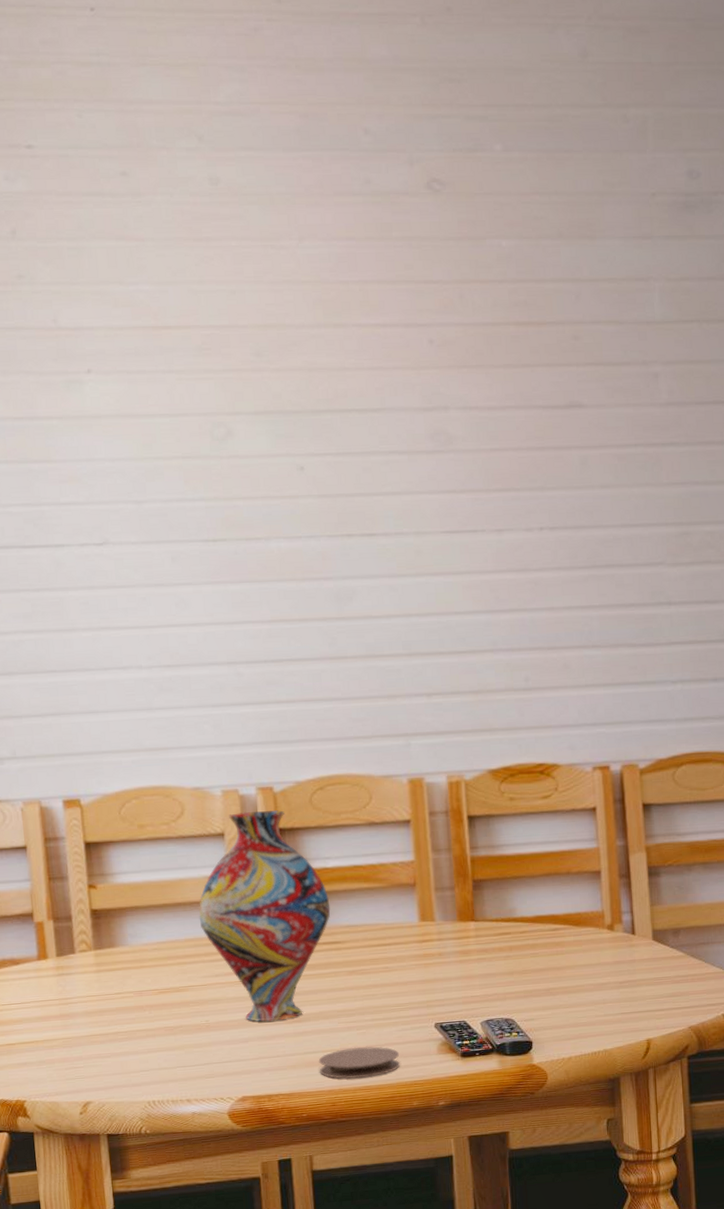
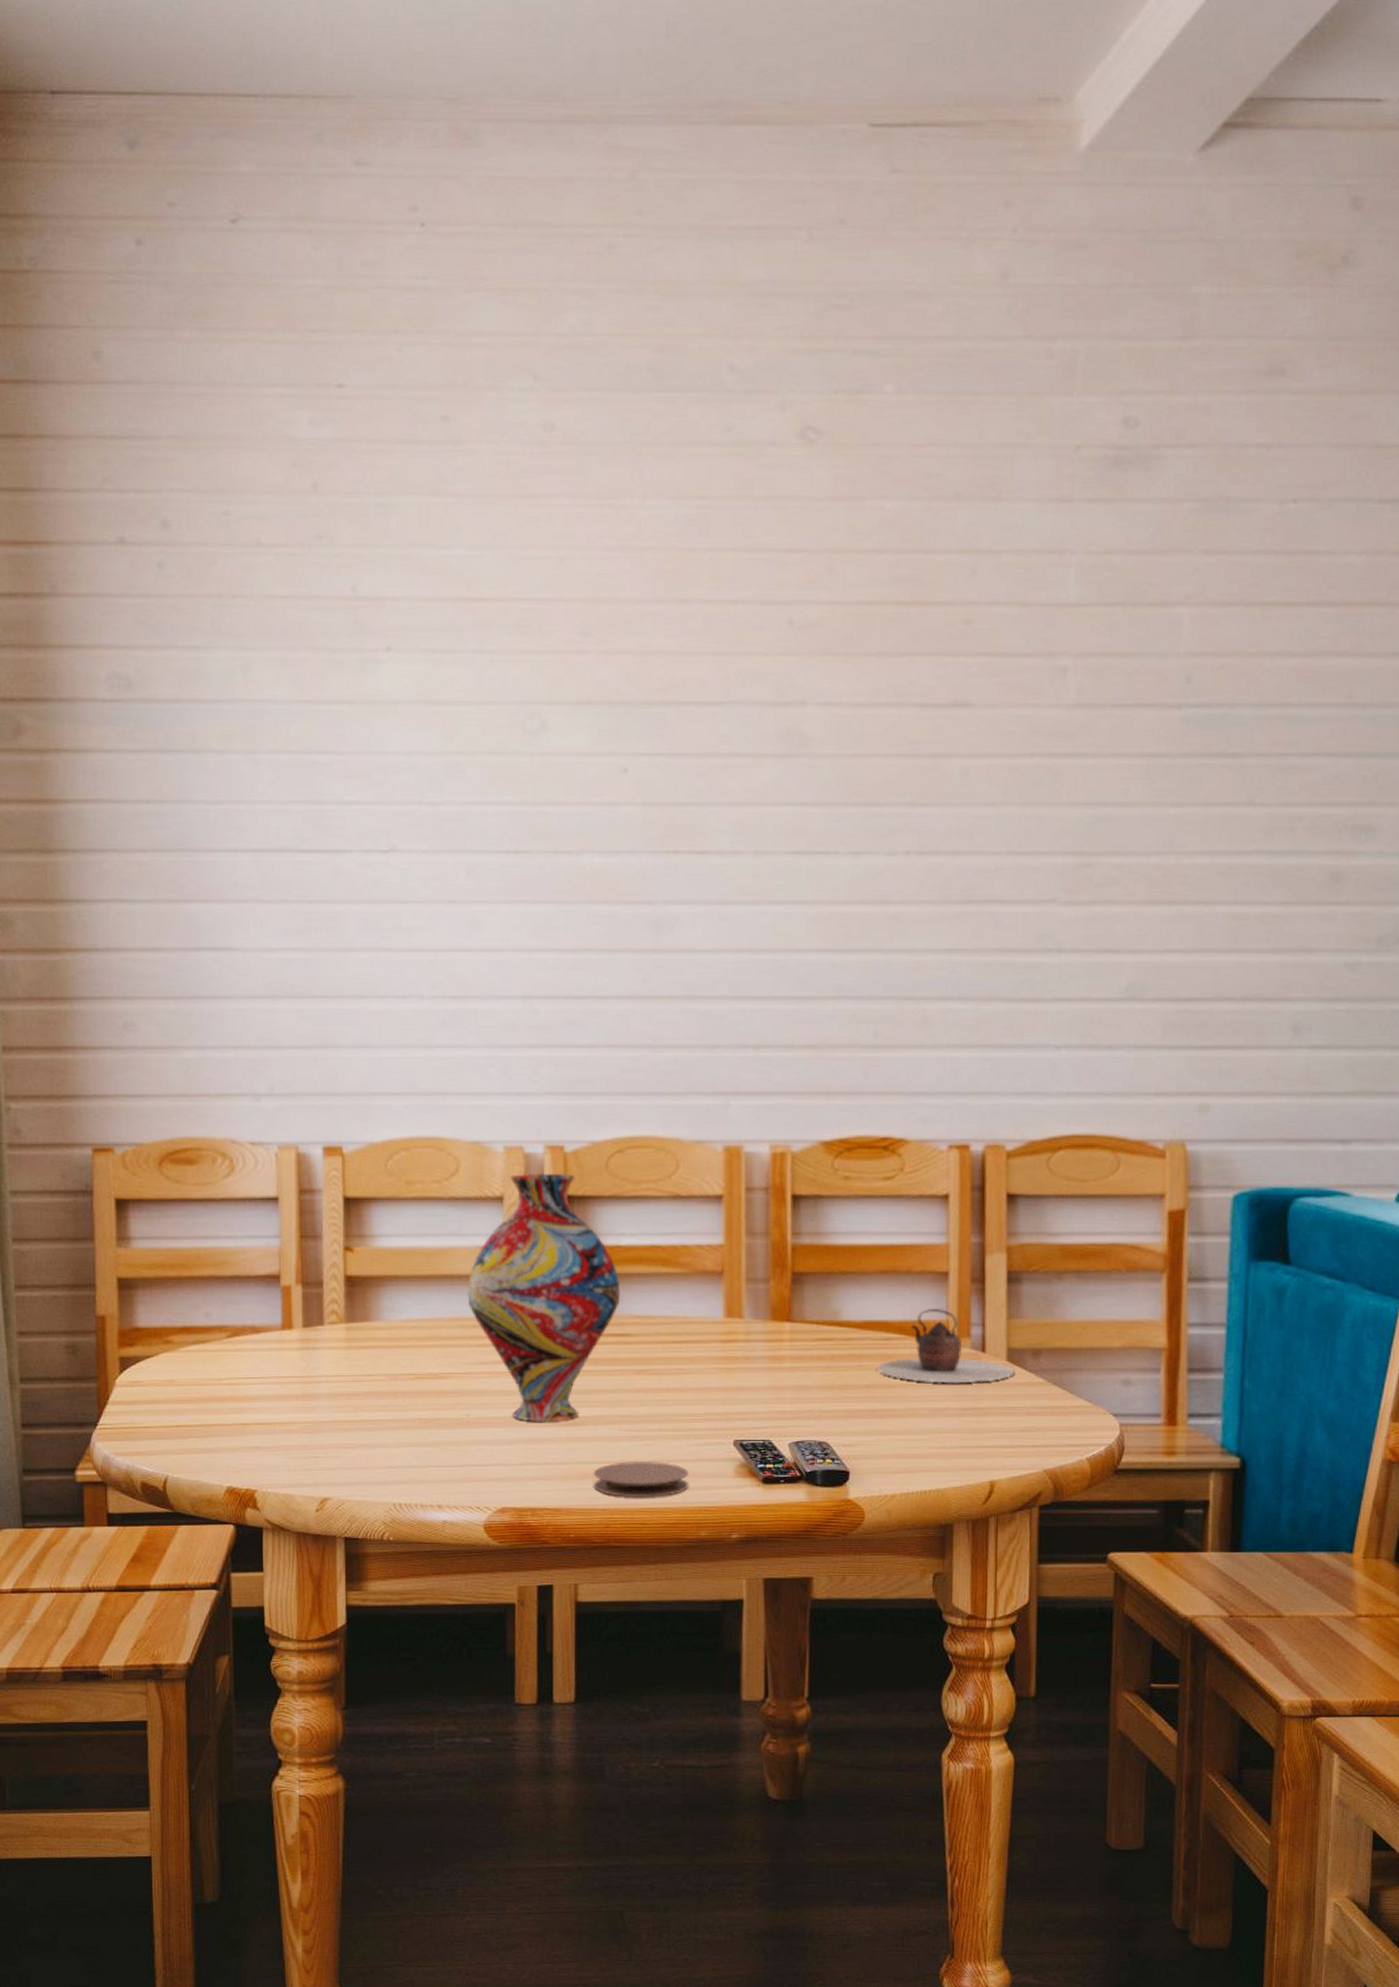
teapot: none [549,901,660,963] -> present [877,1308,1015,1384]

